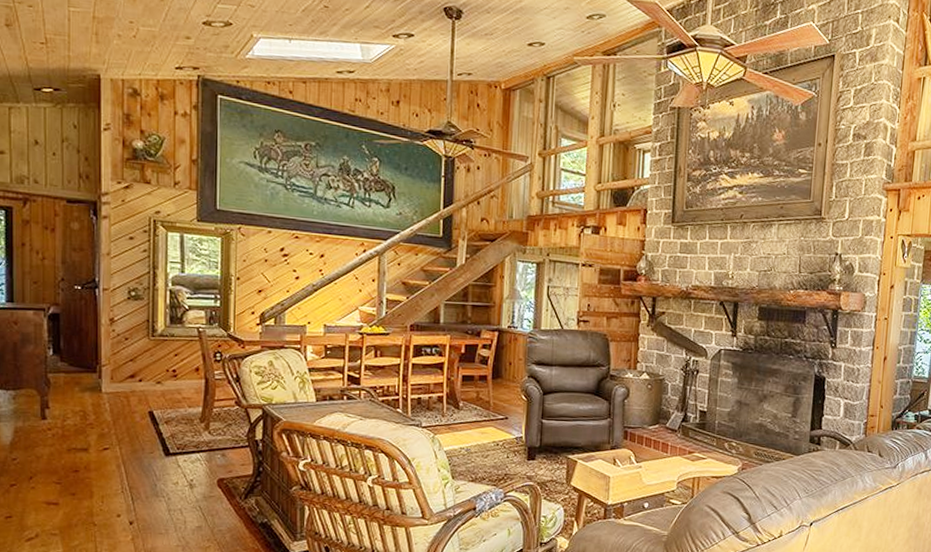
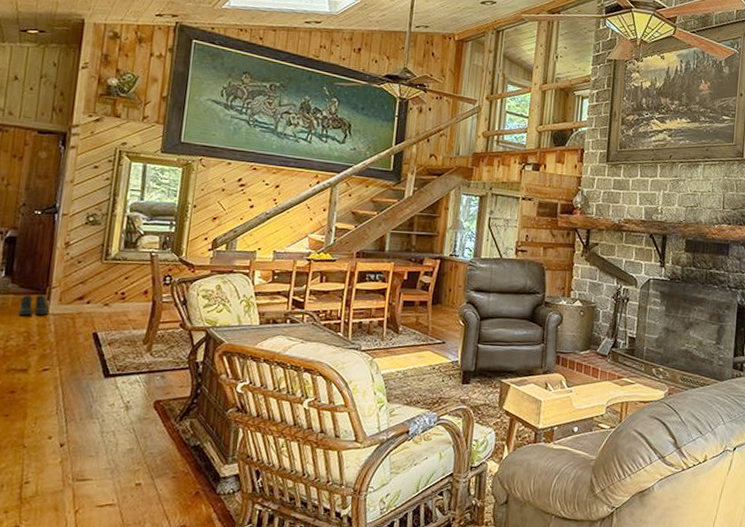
boots: none [72,373,101,395] -> present [18,295,49,316]

